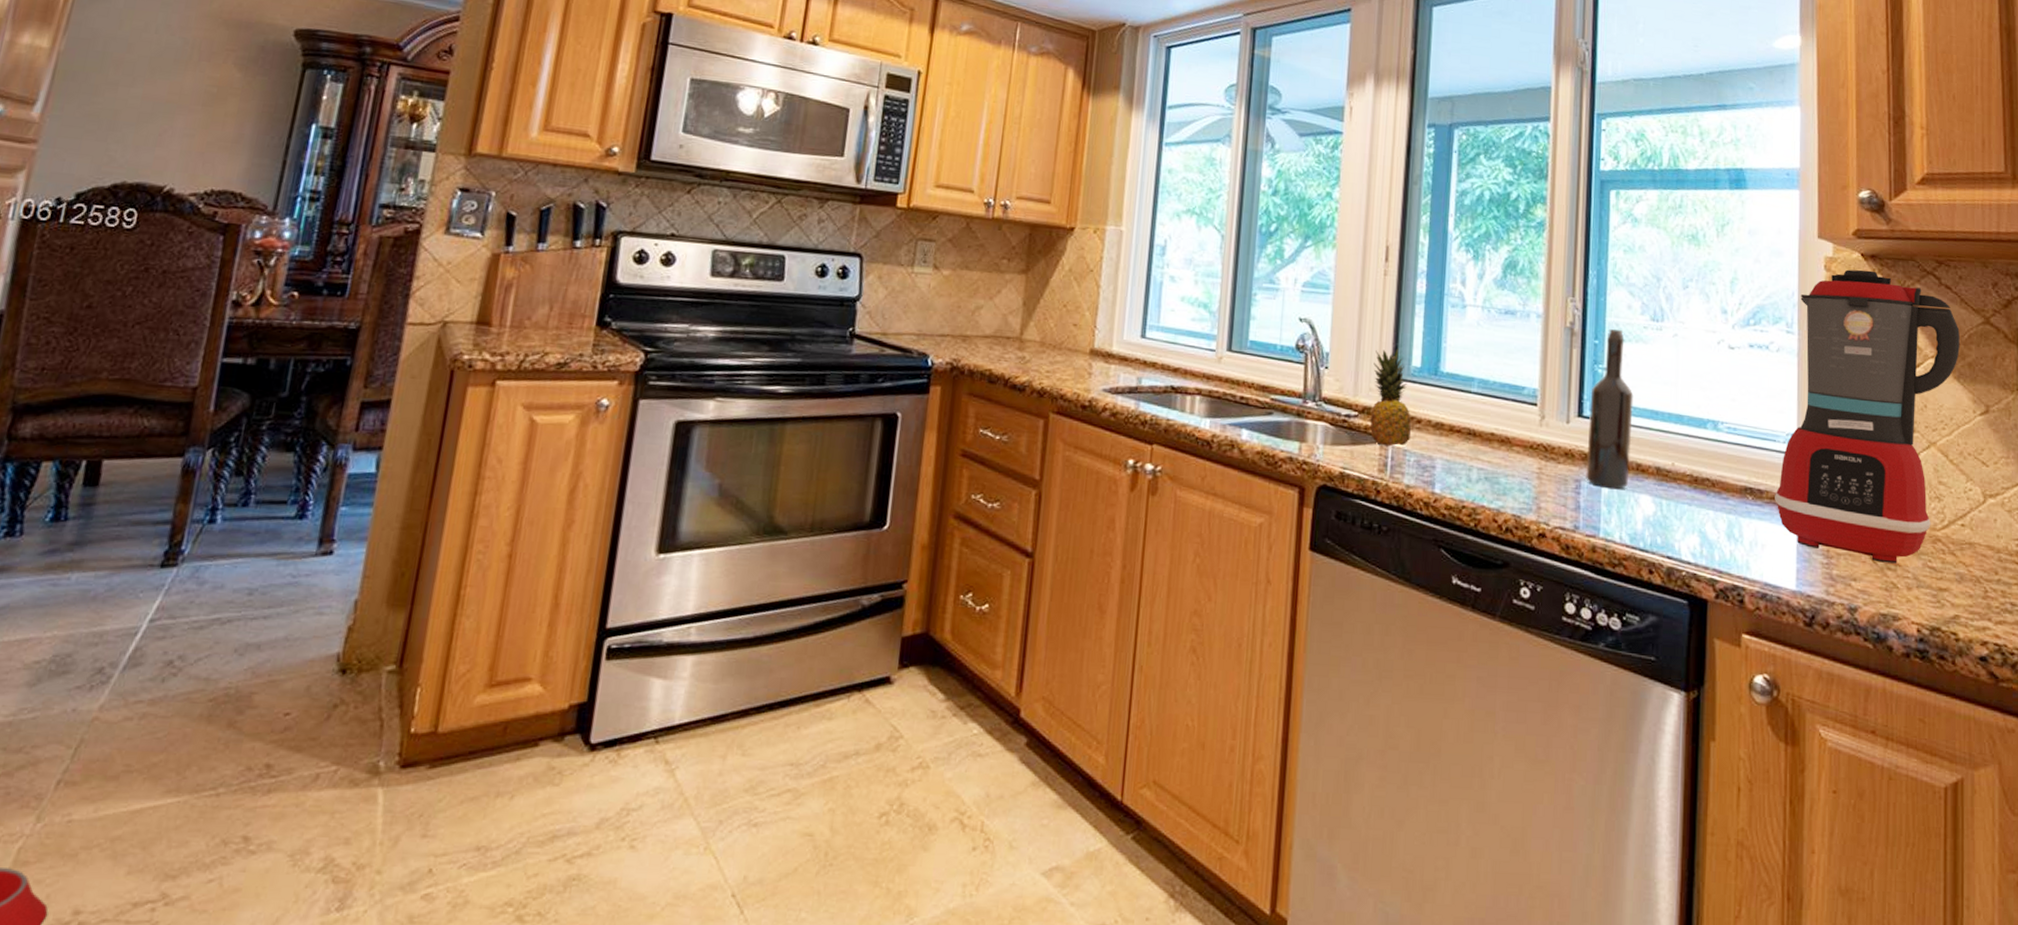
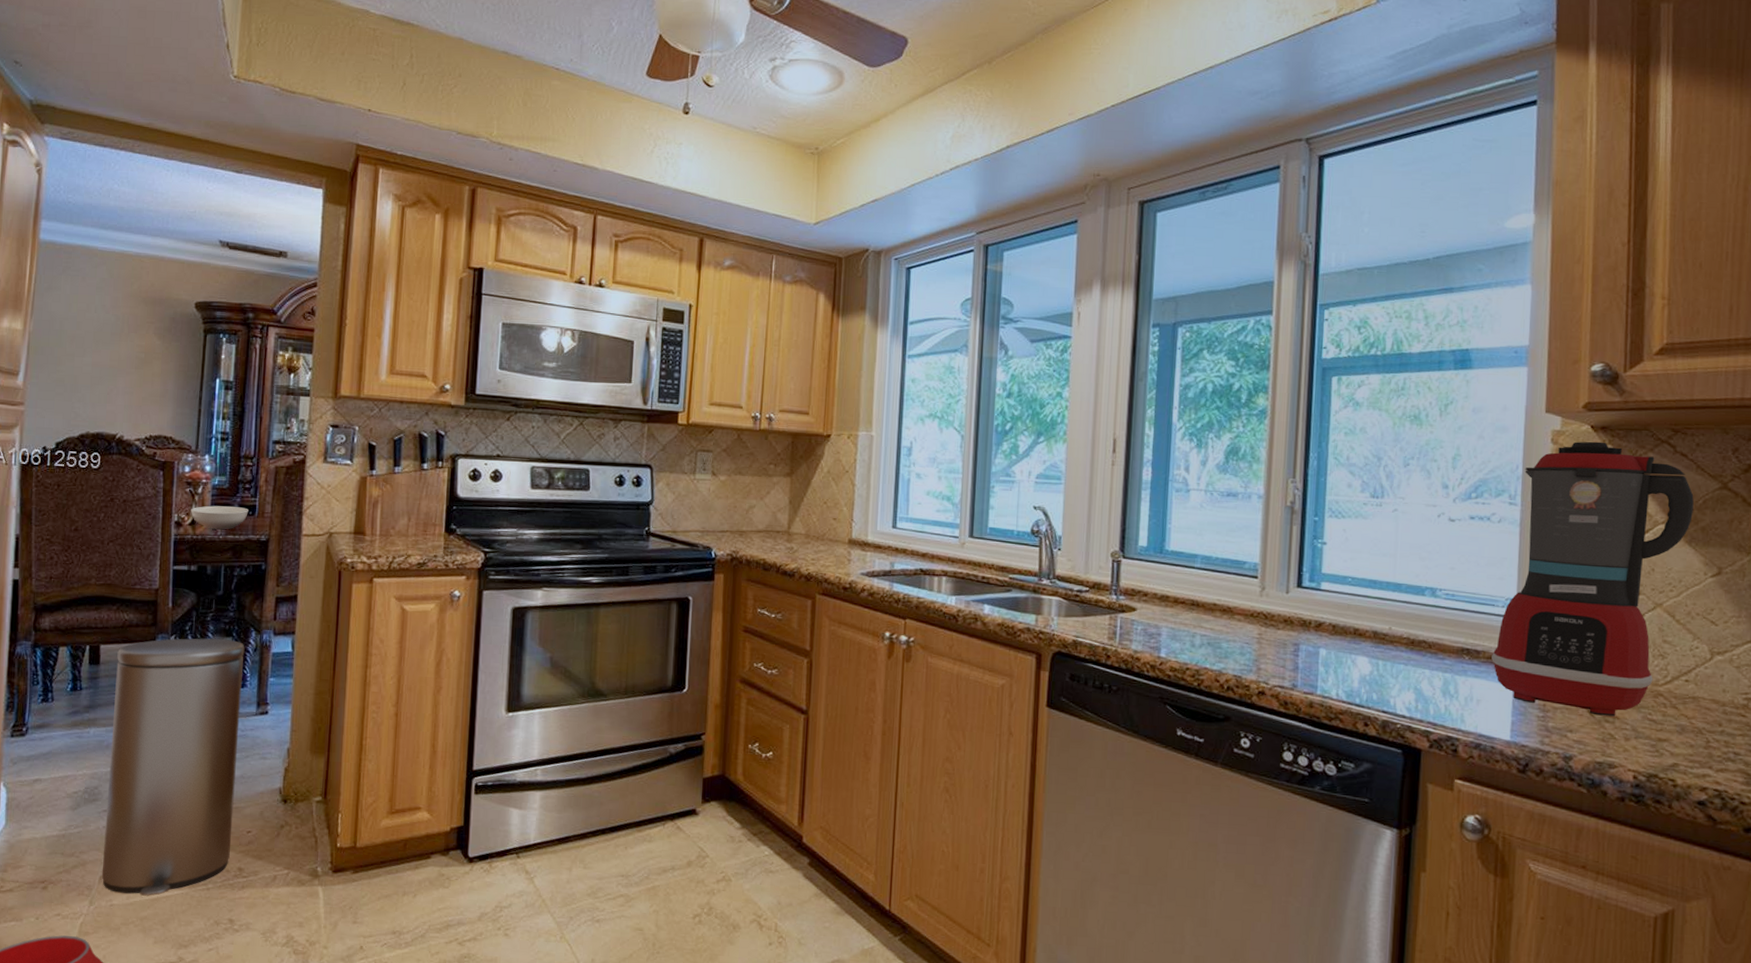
pedal bin: none [60,453,311,807] -> present [102,638,245,896]
bowl: none [255,282,337,314] -> present [190,505,249,530]
fruit: present [1369,348,1411,447] -> none [1100,530,1138,617]
wine bottle: present [1586,328,1634,489] -> none [1304,506,1352,651]

